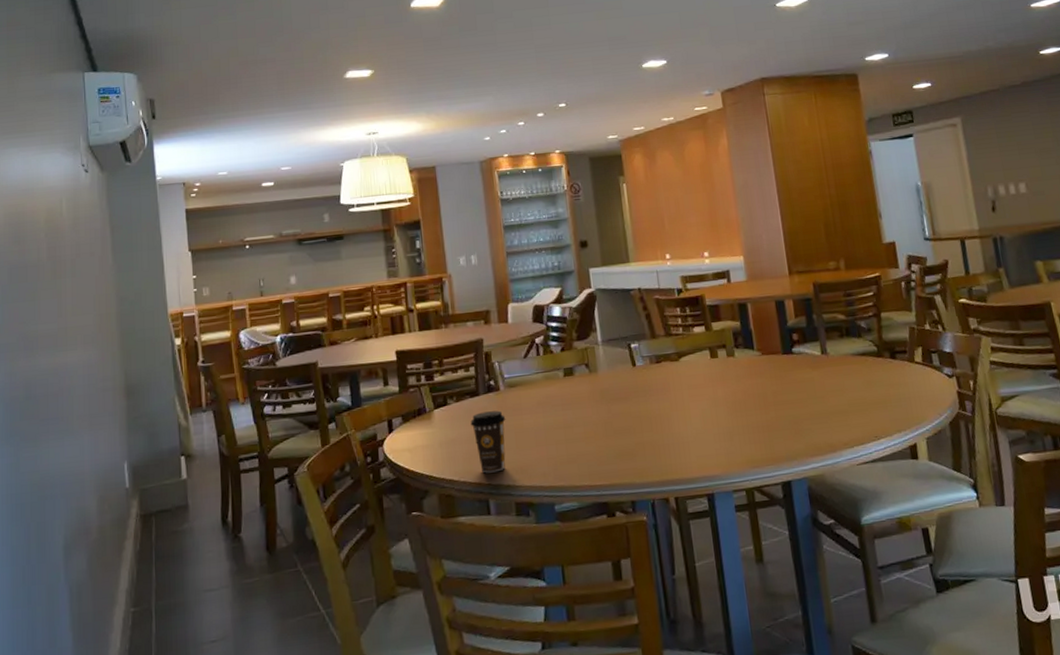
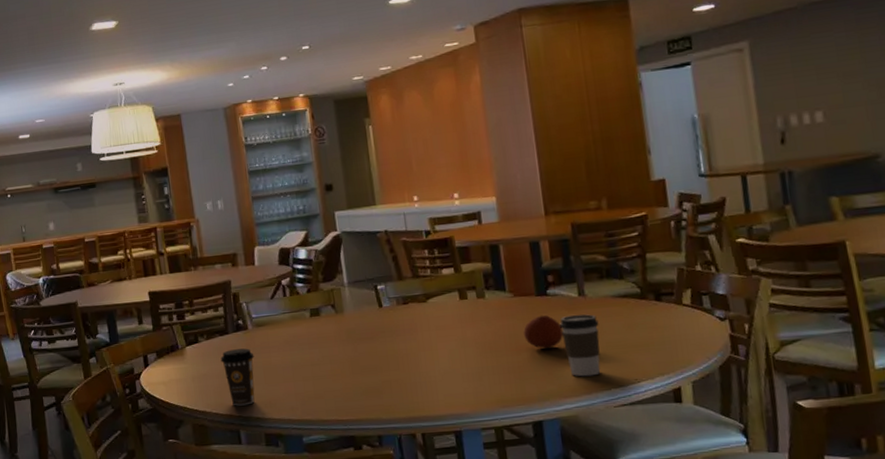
fruit: none [771,373,809,407] -> present [523,315,564,349]
coffee cup: none [805,372,844,435] -> present [560,314,601,377]

